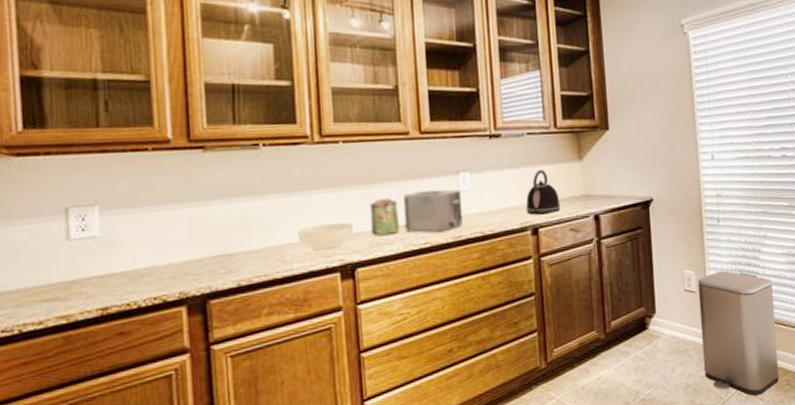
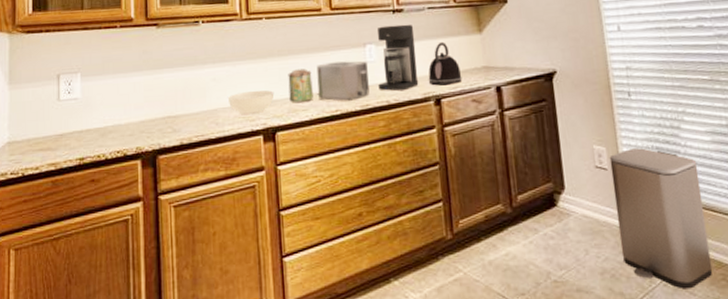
coffee maker: none [471,150,516,222] -> present [377,24,419,92]

